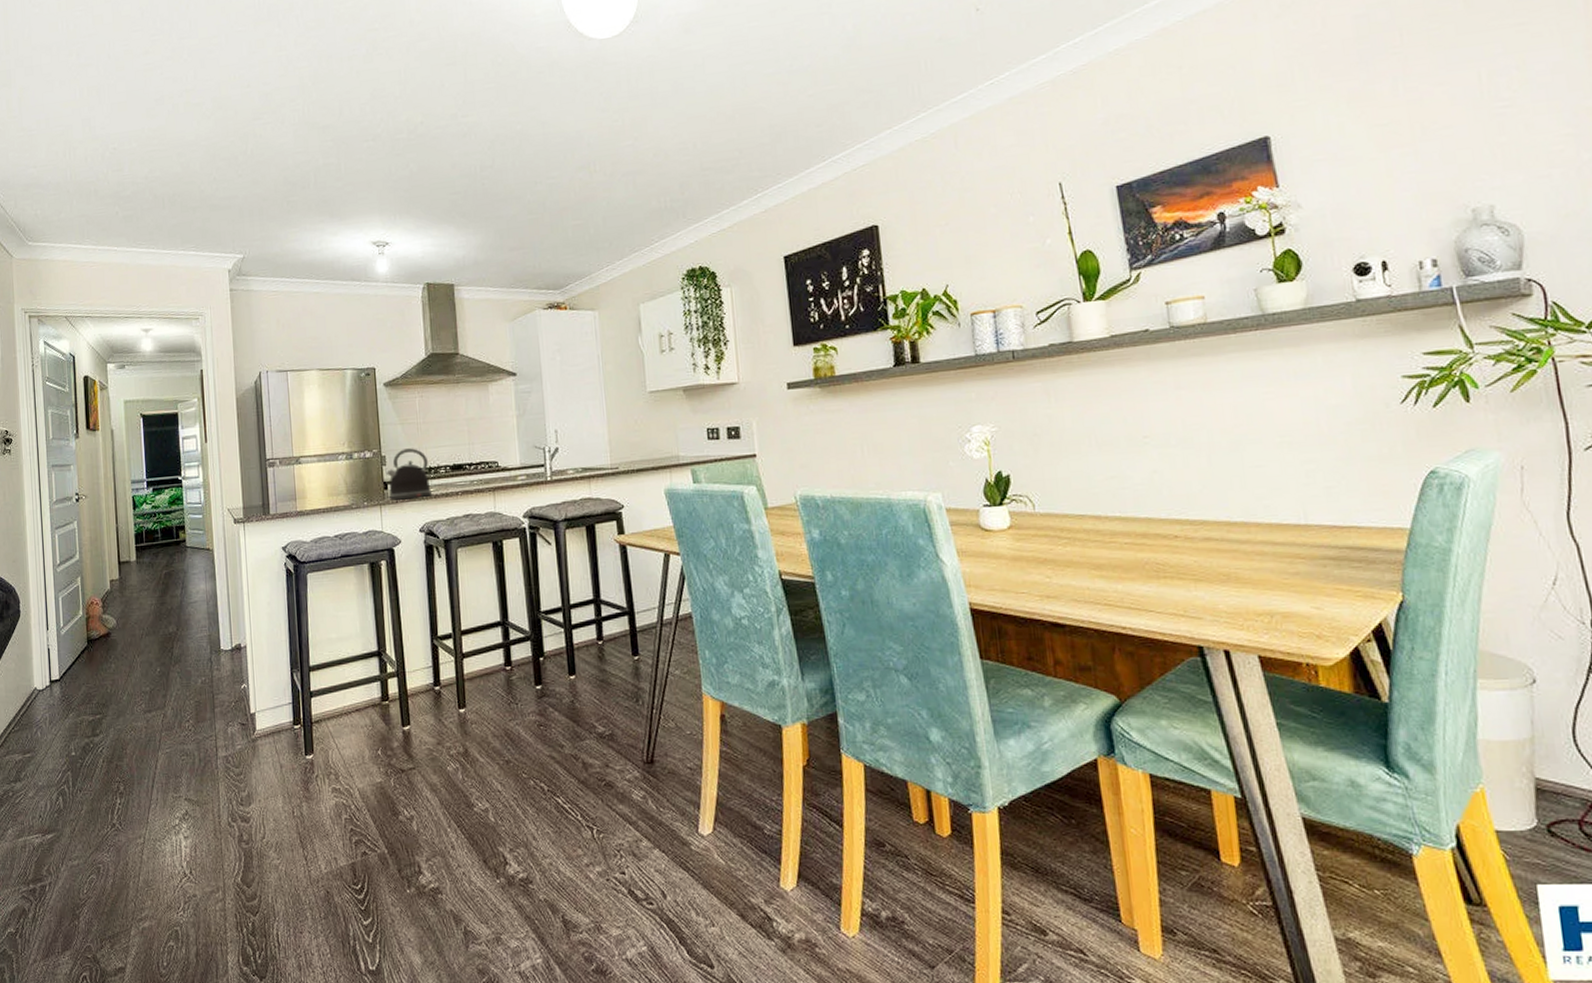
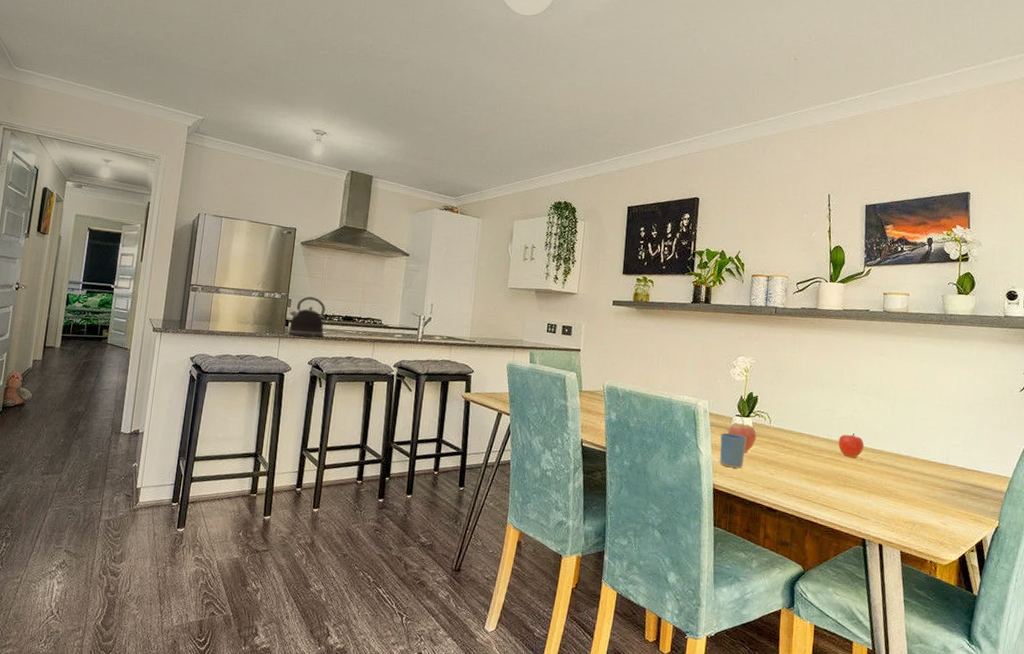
mug: none [967,530,1006,577] -> present [719,432,746,469]
fruit: none [976,507,1019,553] -> present [728,417,757,452]
fruit: none [1136,503,1177,538] -> present [838,433,865,458]

